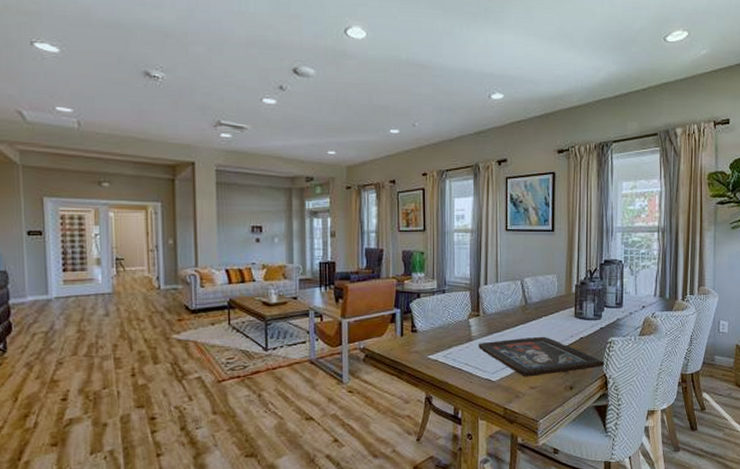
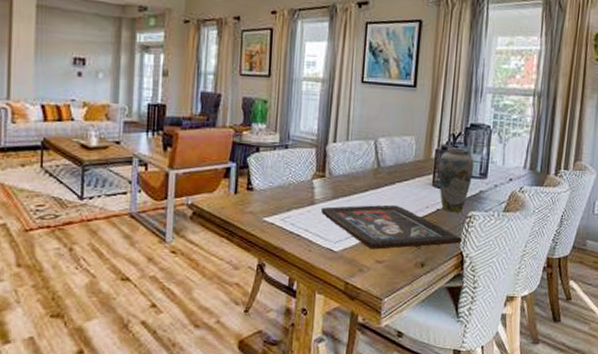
vase: none [579,282,610,340] -> present [438,147,475,213]

